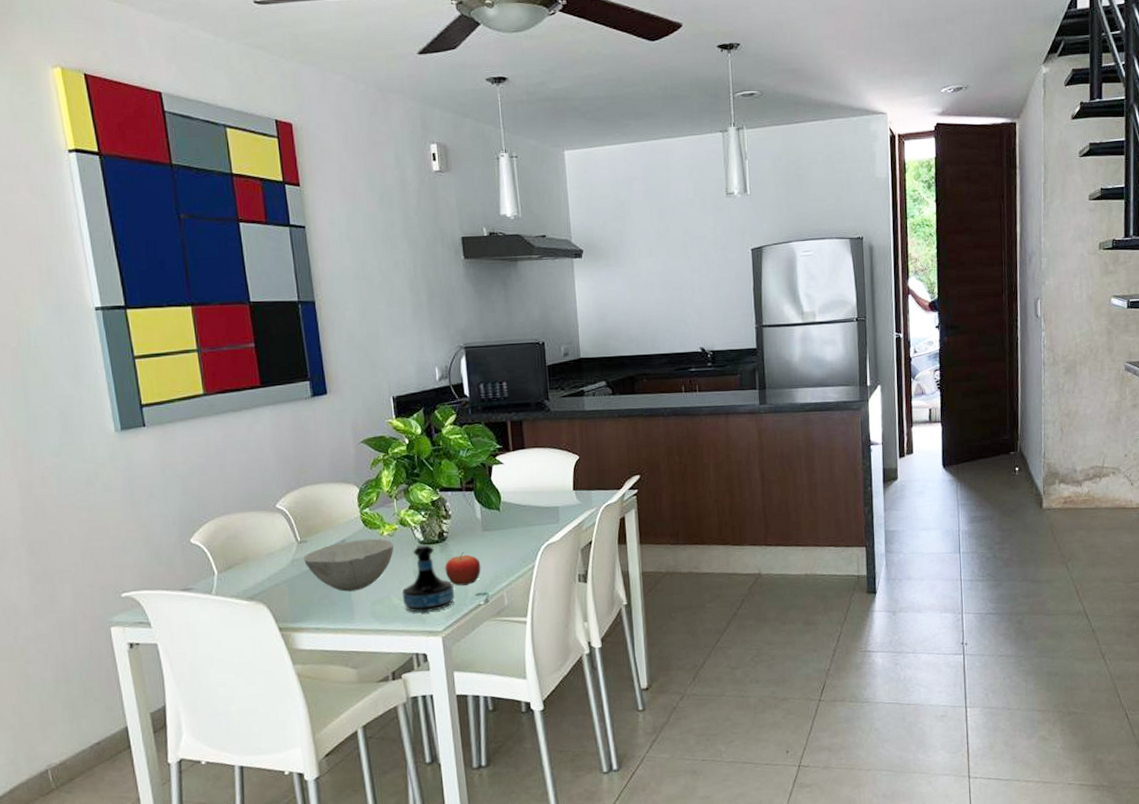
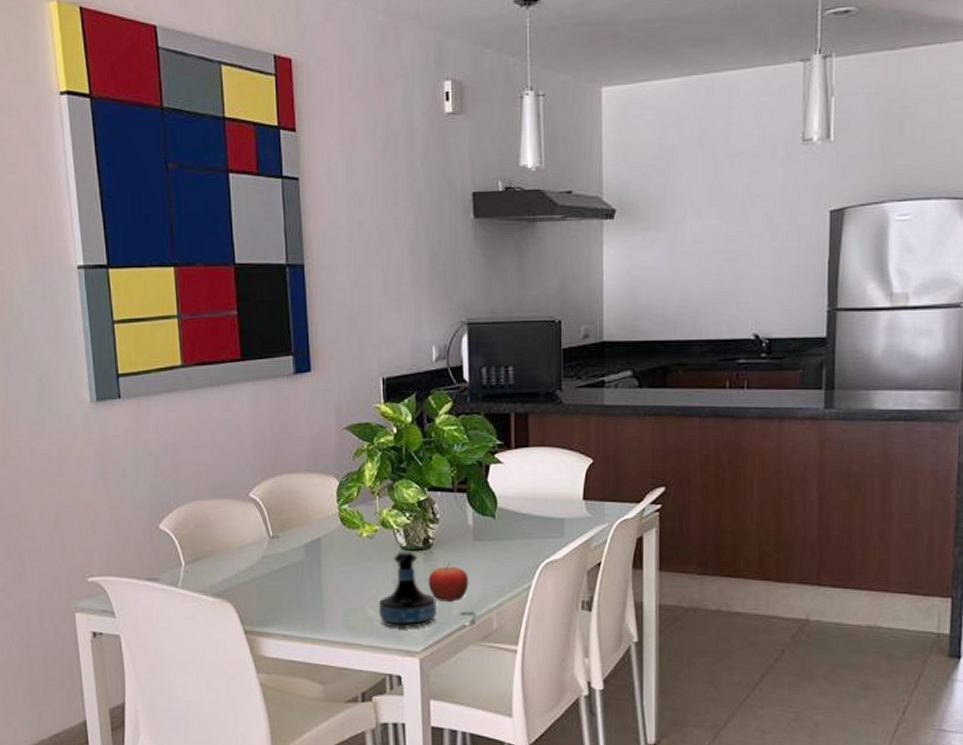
bowl: present [304,538,394,592] -> none [275,539,373,597]

